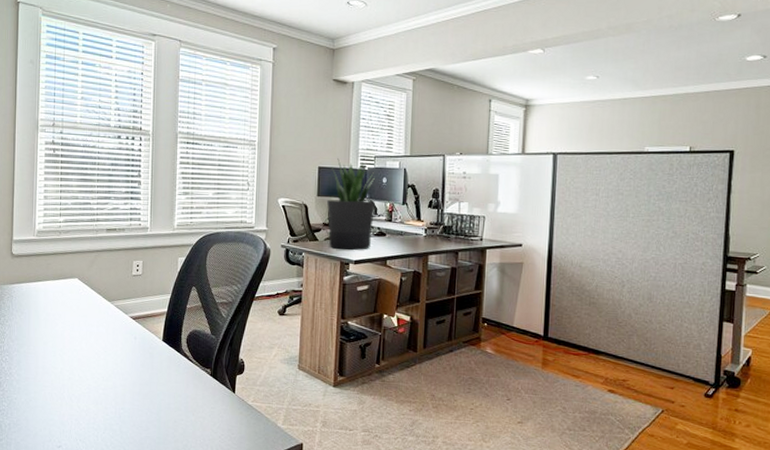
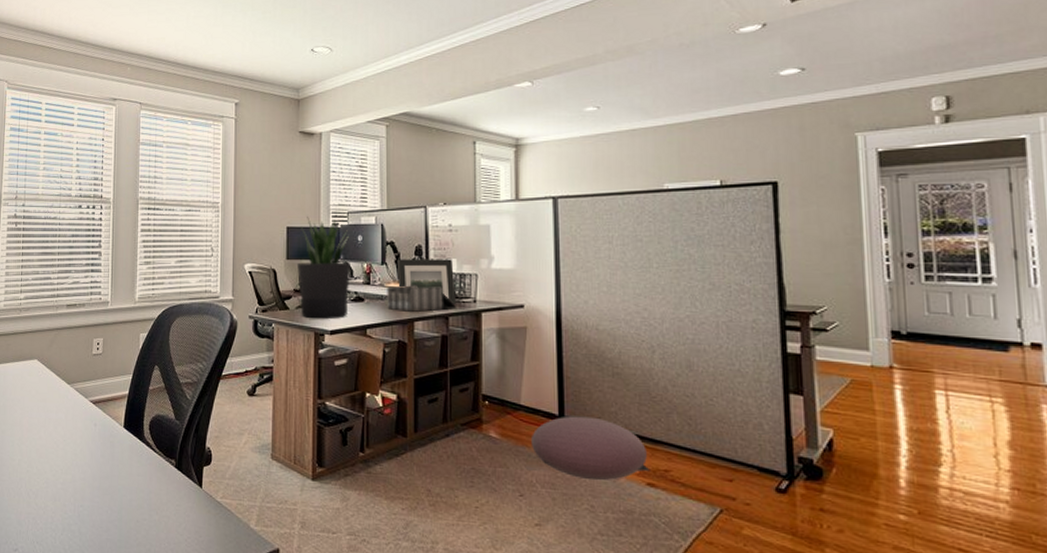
desk organizer: none [406,223,466,247] -> present [387,285,457,312]
picture frame: none [416,200,466,242] -> present [396,259,456,305]
footstool: none [519,336,612,388] -> present [530,416,650,481]

